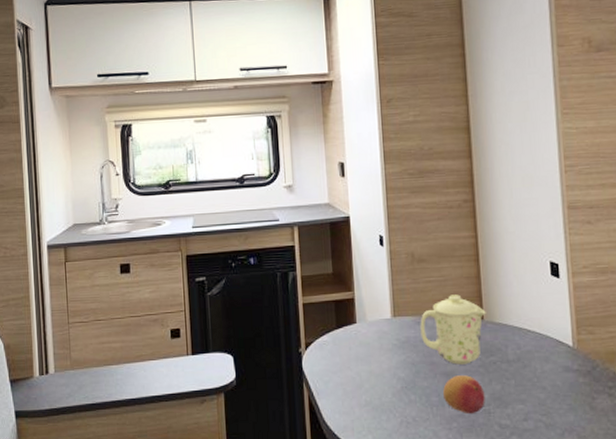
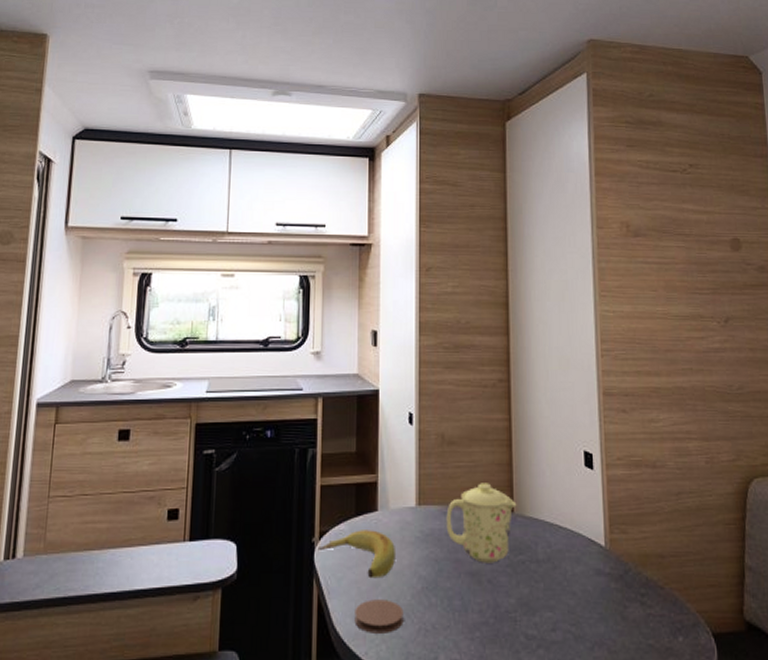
banana: none [305,340,375,381] -> present [317,530,395,579]
coaster: none [342,398,387,426] -> present [354,599,404,633]
fruit: present [443,375,485,414] -> none [467,576,512,622]

